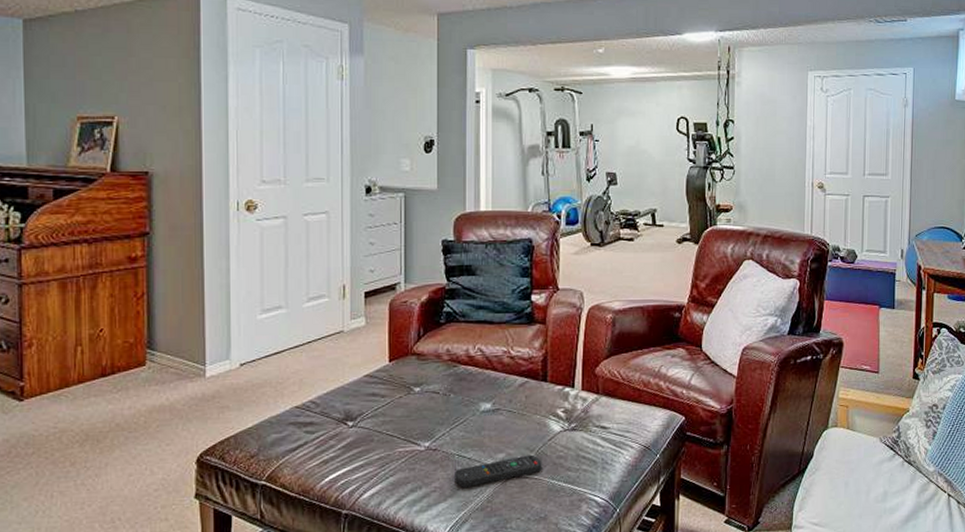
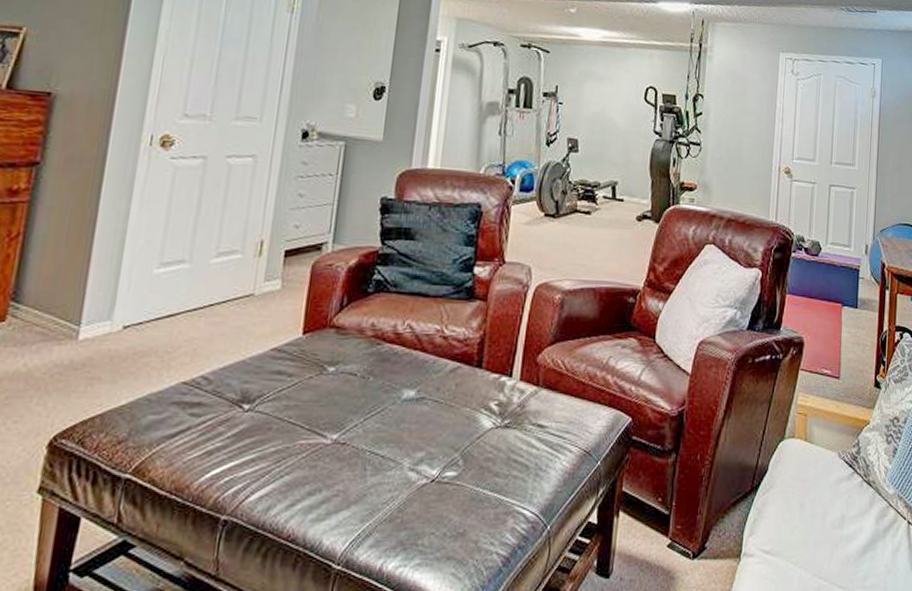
remote control: present [455,454,542,487] -> none [362,455,467,492]

